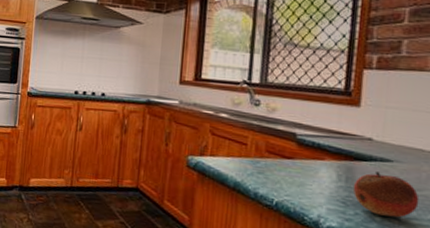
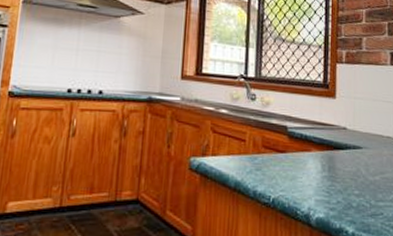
fruit: present [353,171,420,218] -> none [334,159,383,201]

